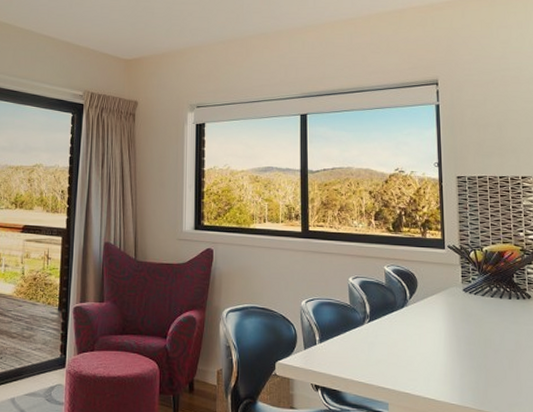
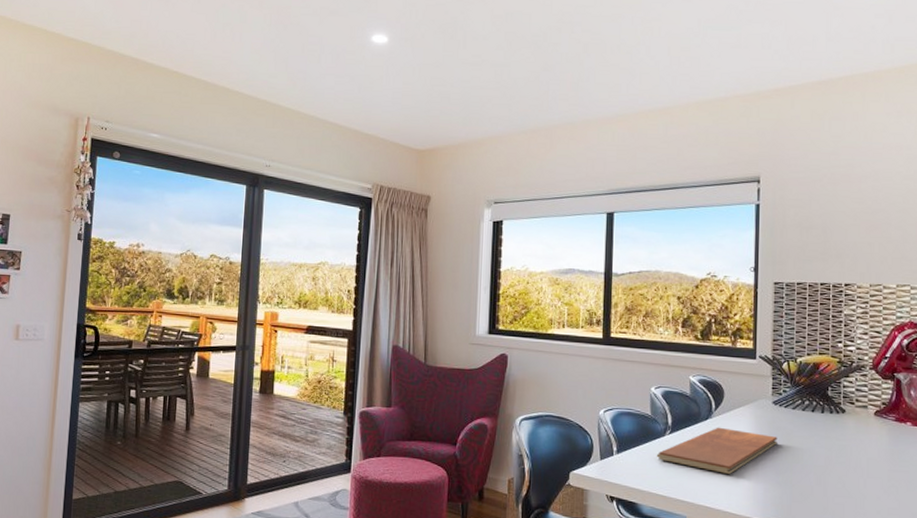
chopping board: none [357,314,470,360] -> present [656,427,778,474]

